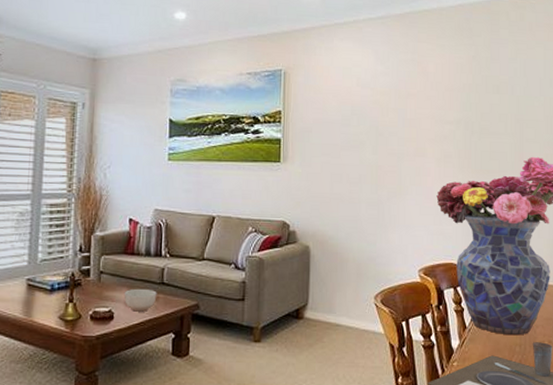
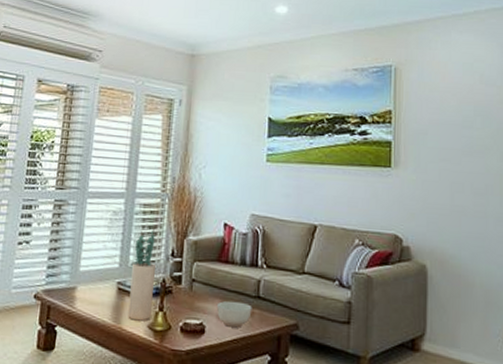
vase: none [39,225,64,313] -> present [128,227,157,321]

